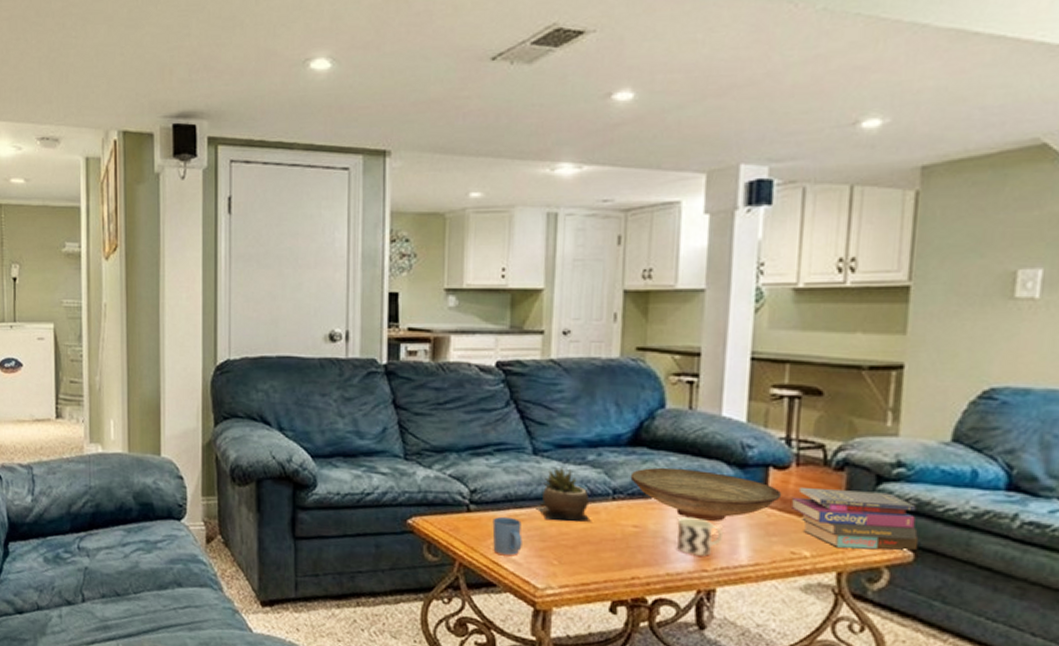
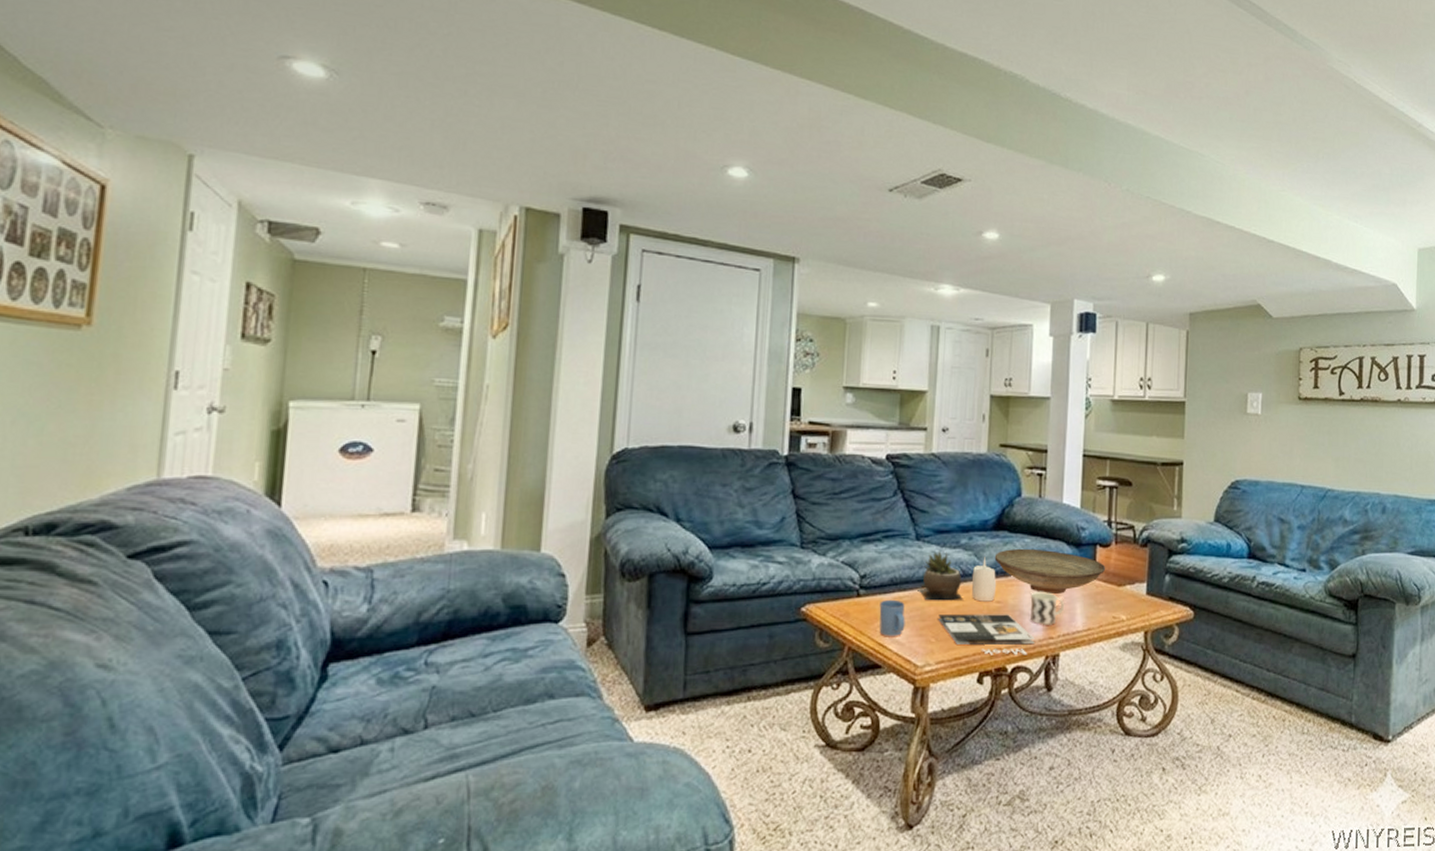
magazine: none [561,536,683,588] -> present [938,613,1035,655]
candle: none [601,475,633,526] -> present [972,557,997,602]
books: present [791,486,919,551] -> none [1112,561,1197,611]

